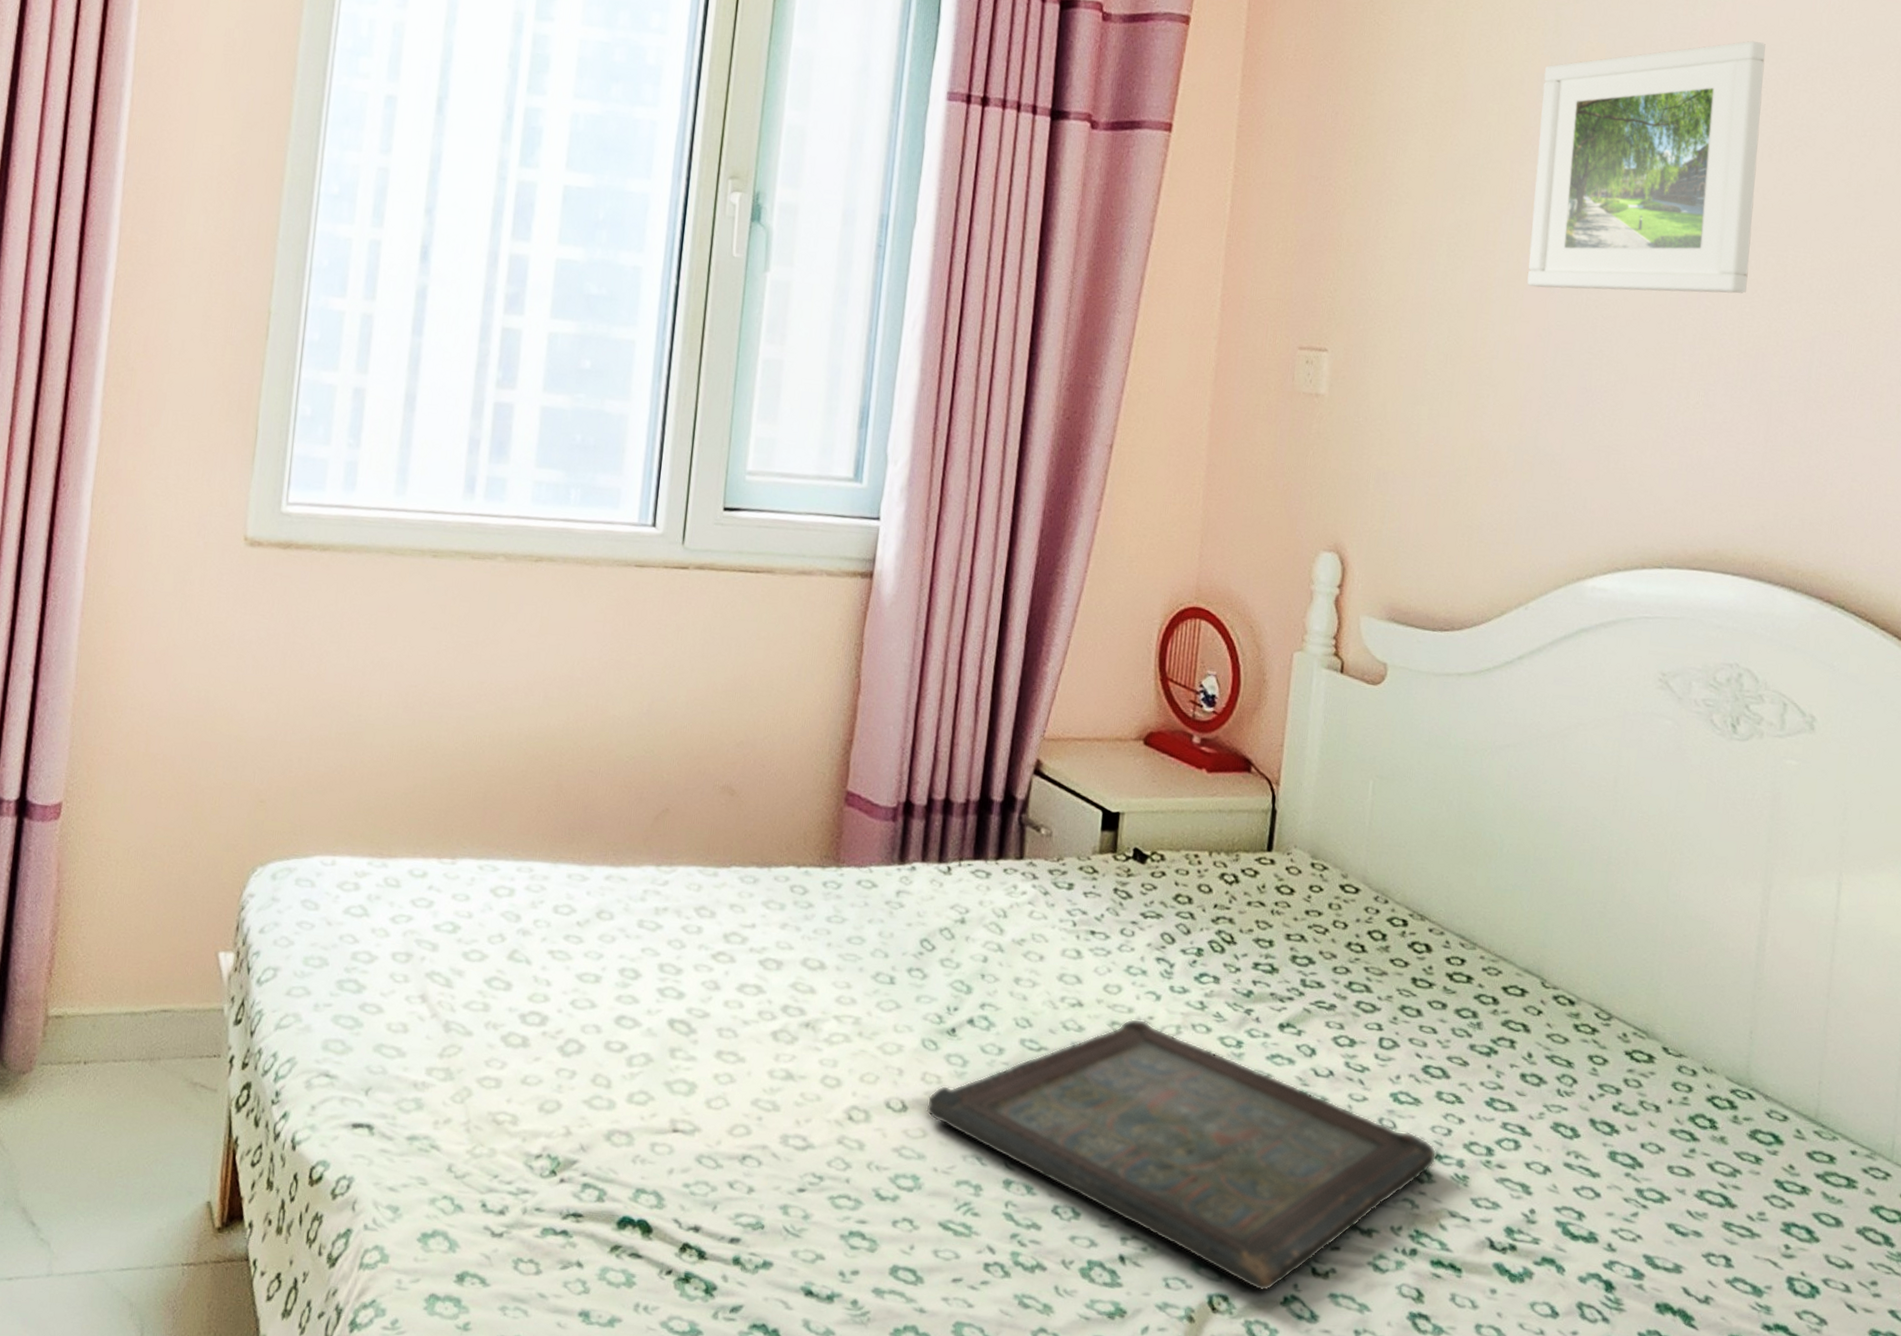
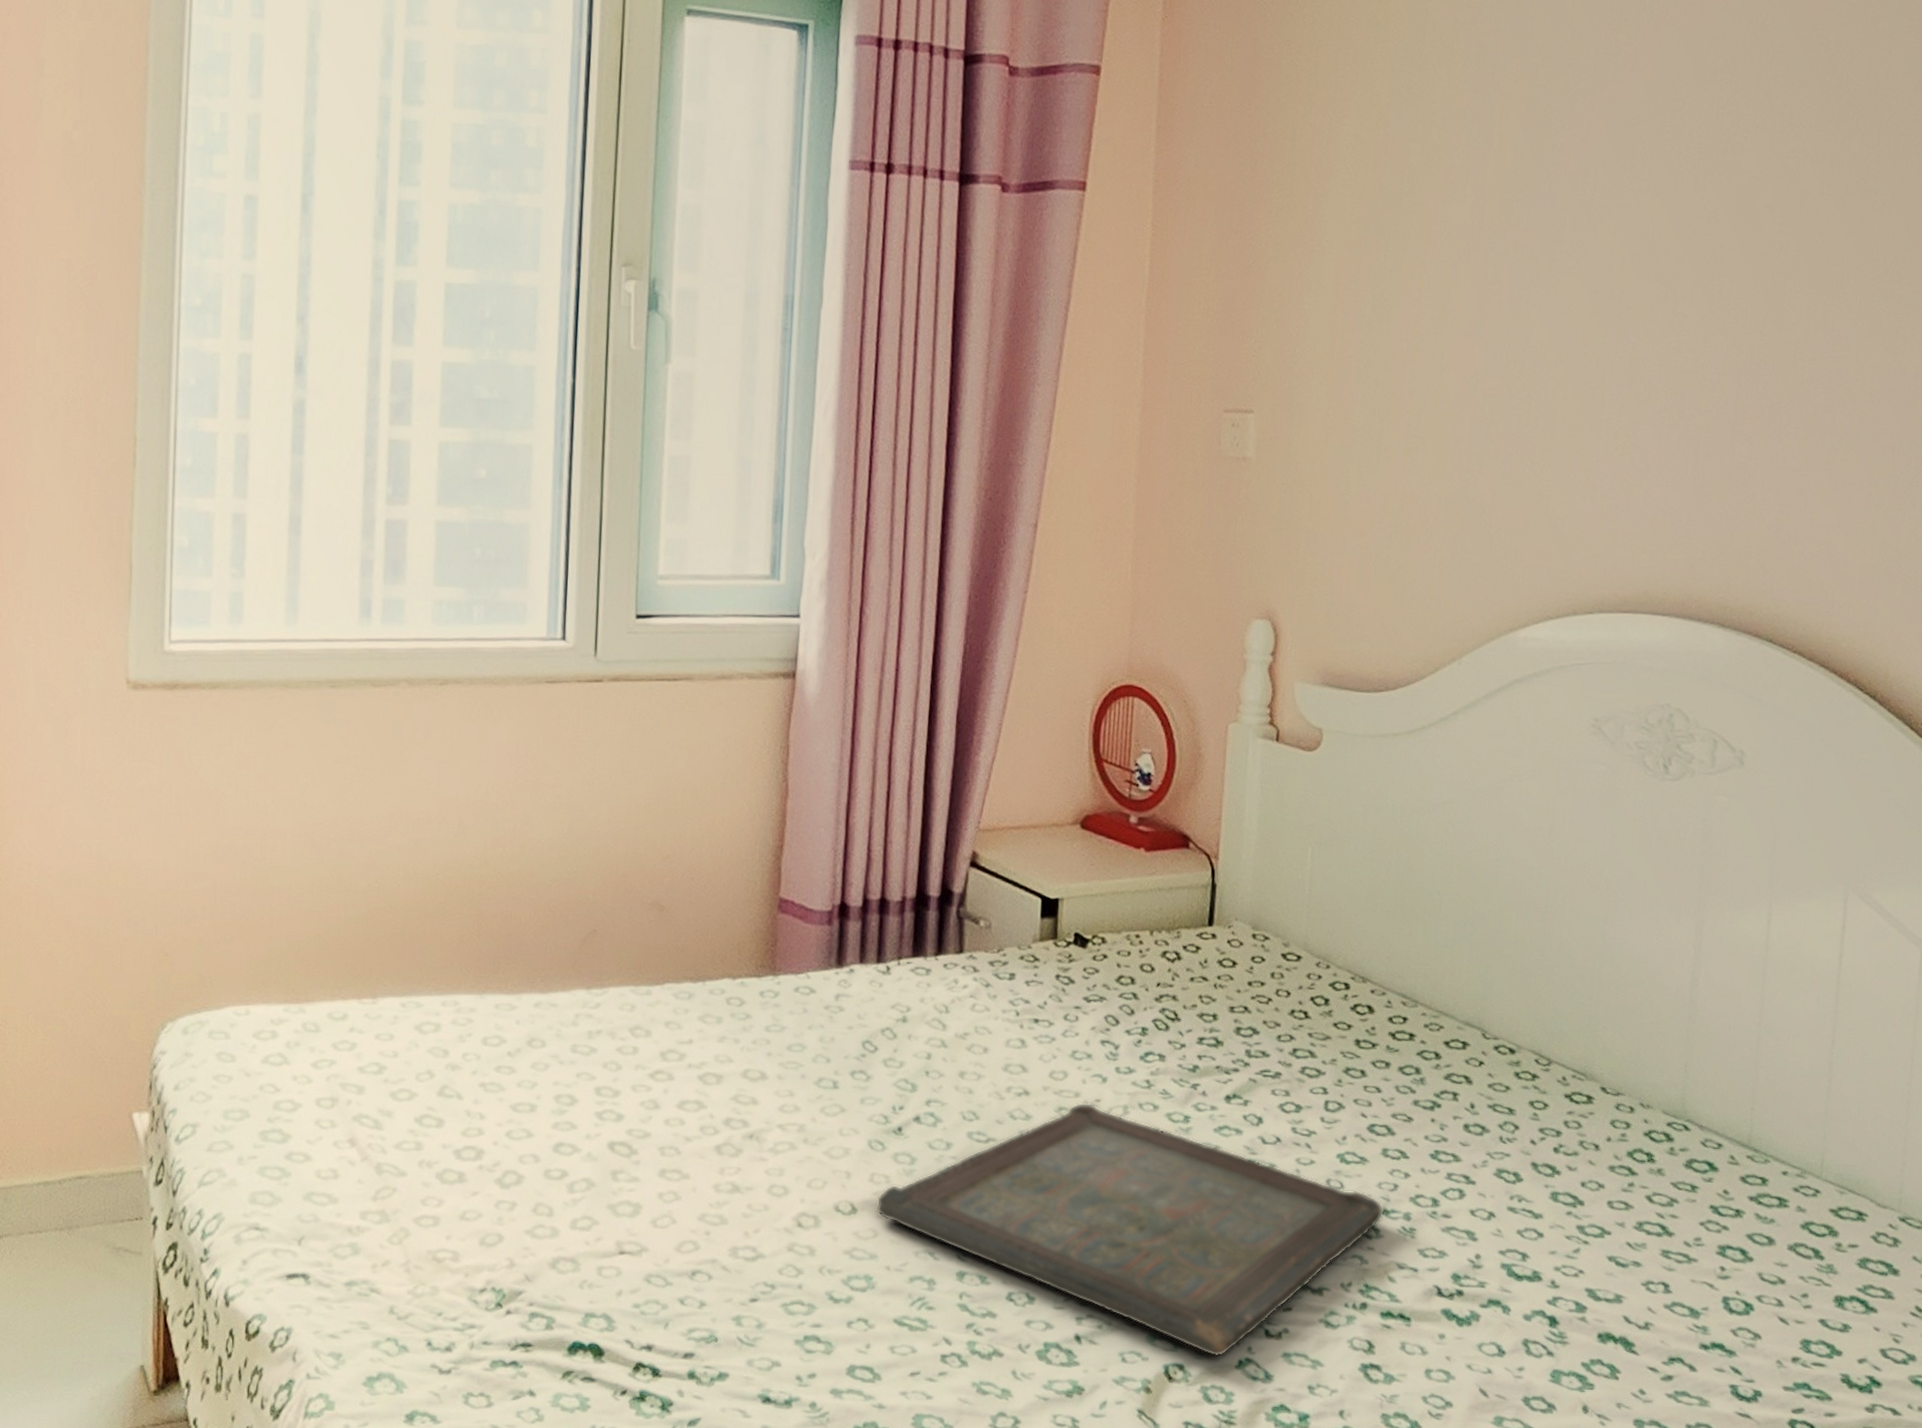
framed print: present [1527,40,1766,294] -> none [1454,63,1689,334]

